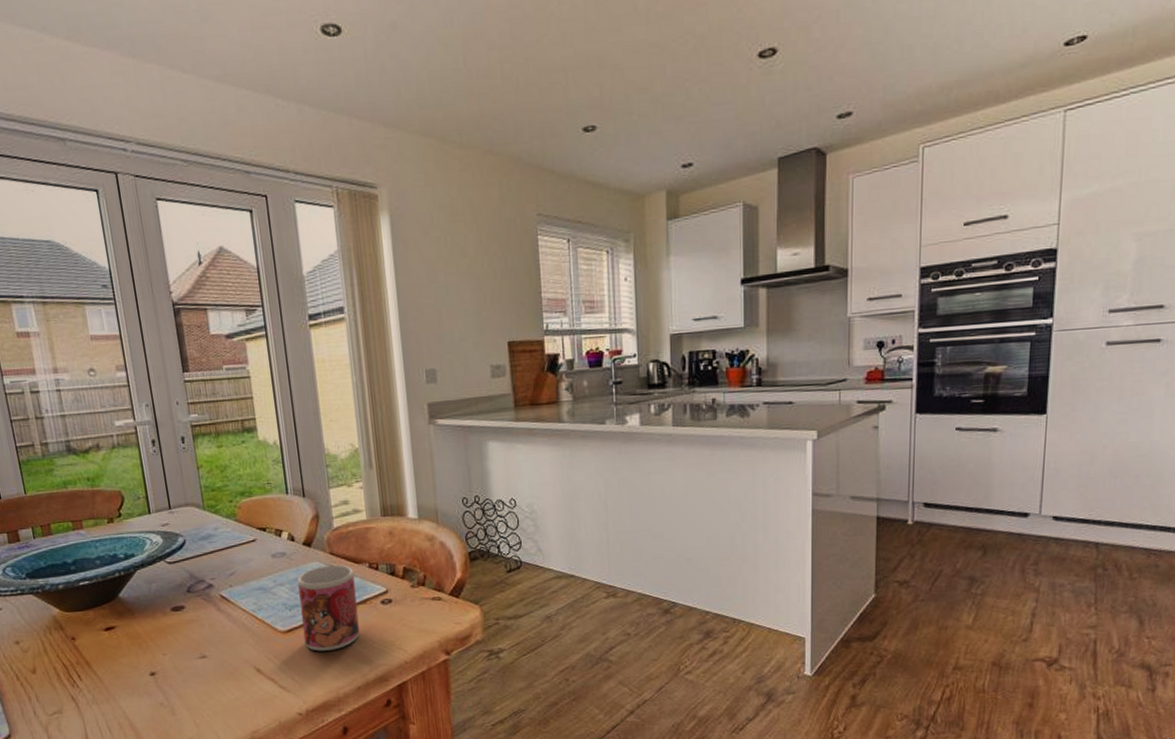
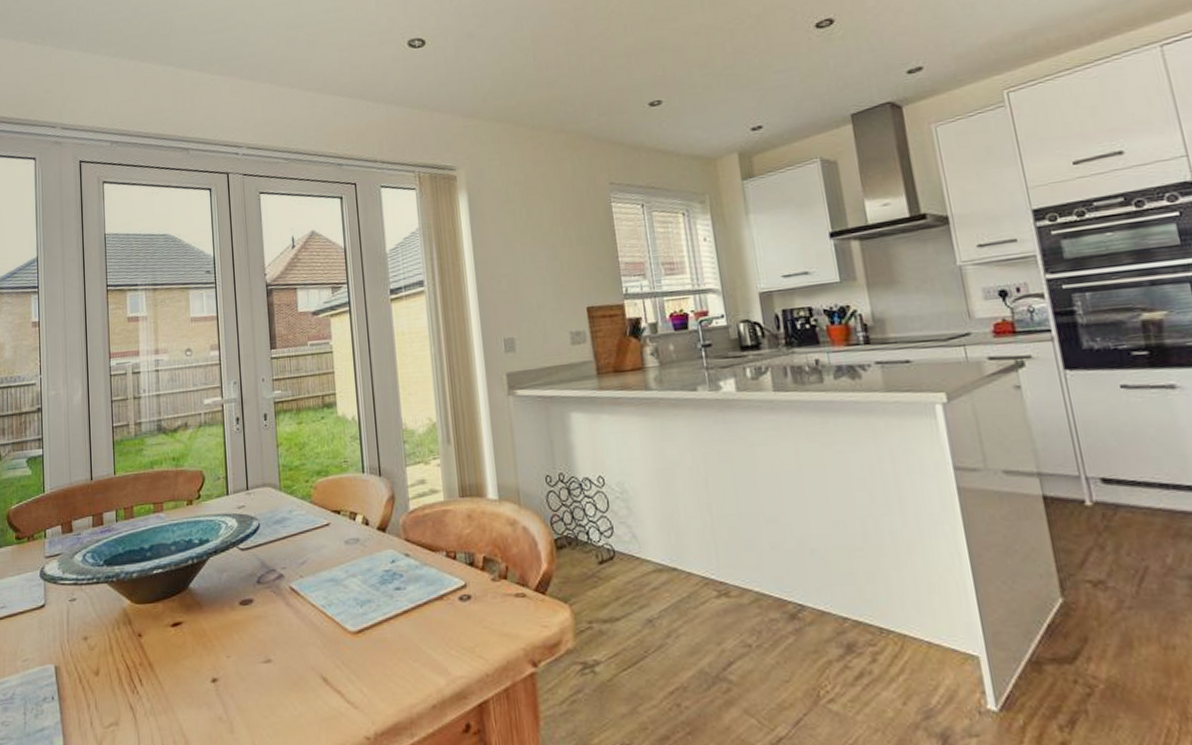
mug: present [297,564,360,651] -> none [370,553,436,658]

